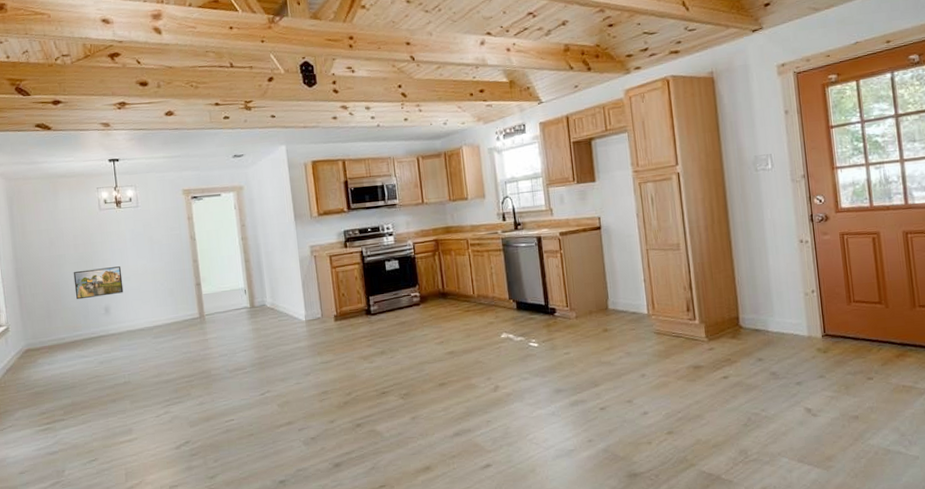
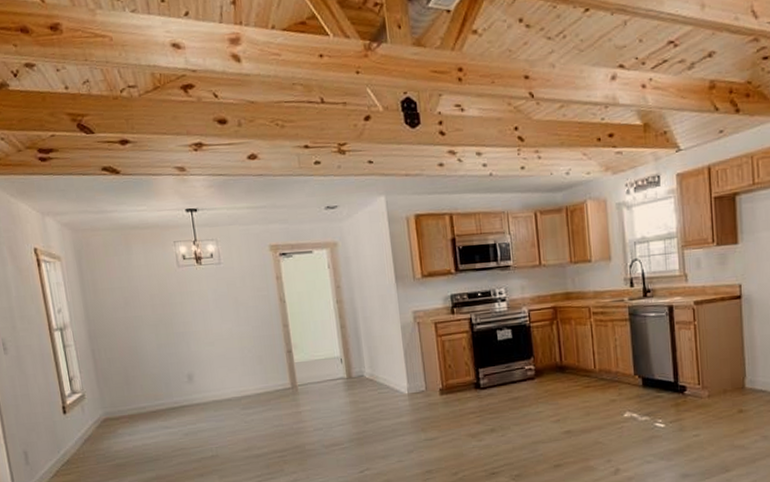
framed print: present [73,266,124,300] -> none [151,330,208,366]

